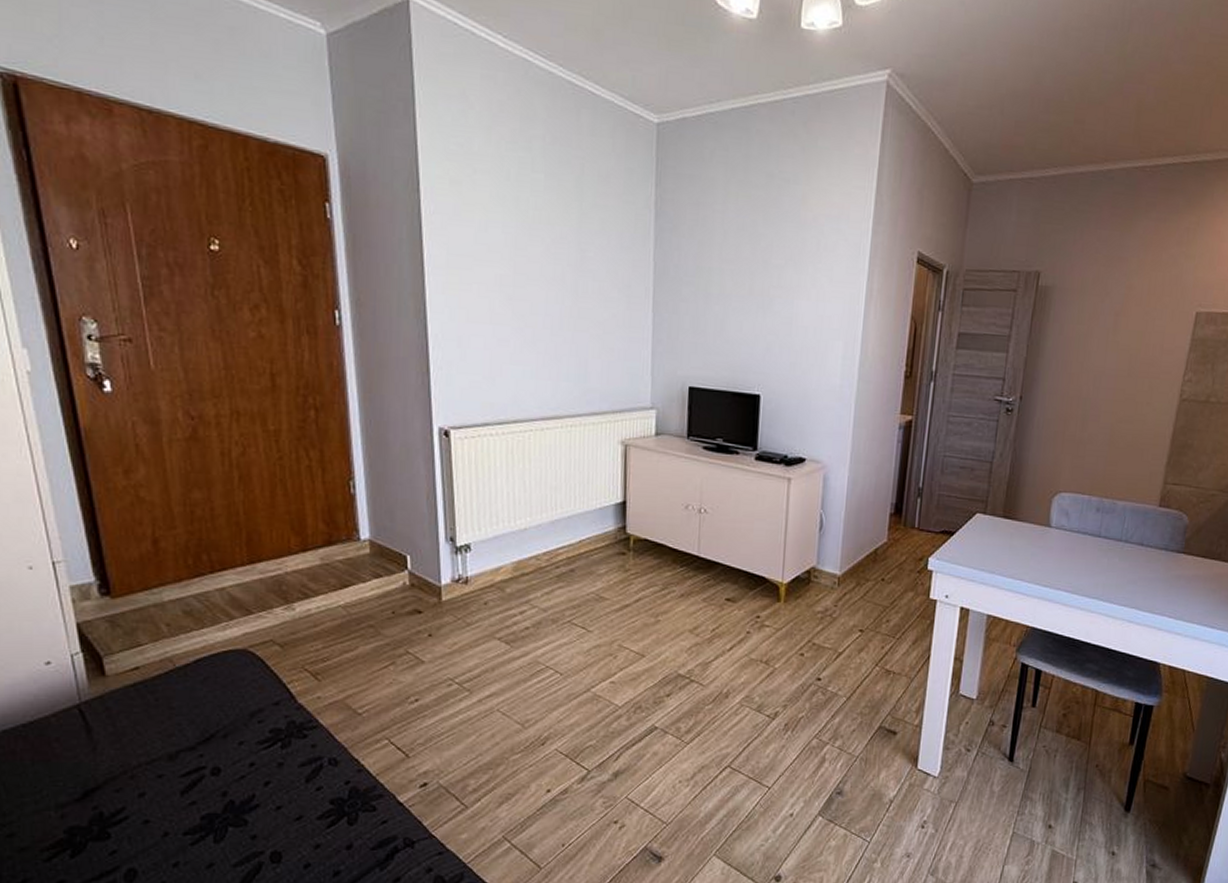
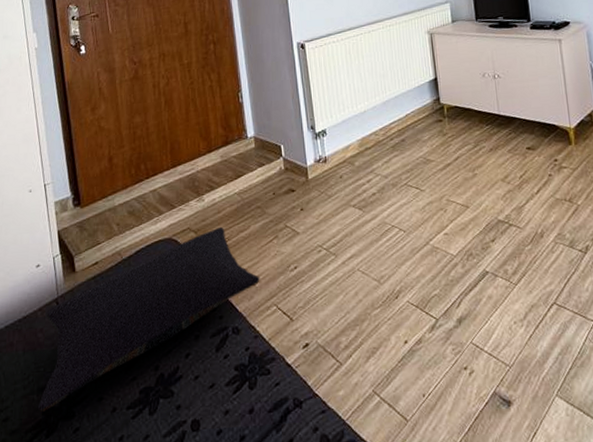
pillow: none [56,643,369,830] -> present [37,226,260,412]

